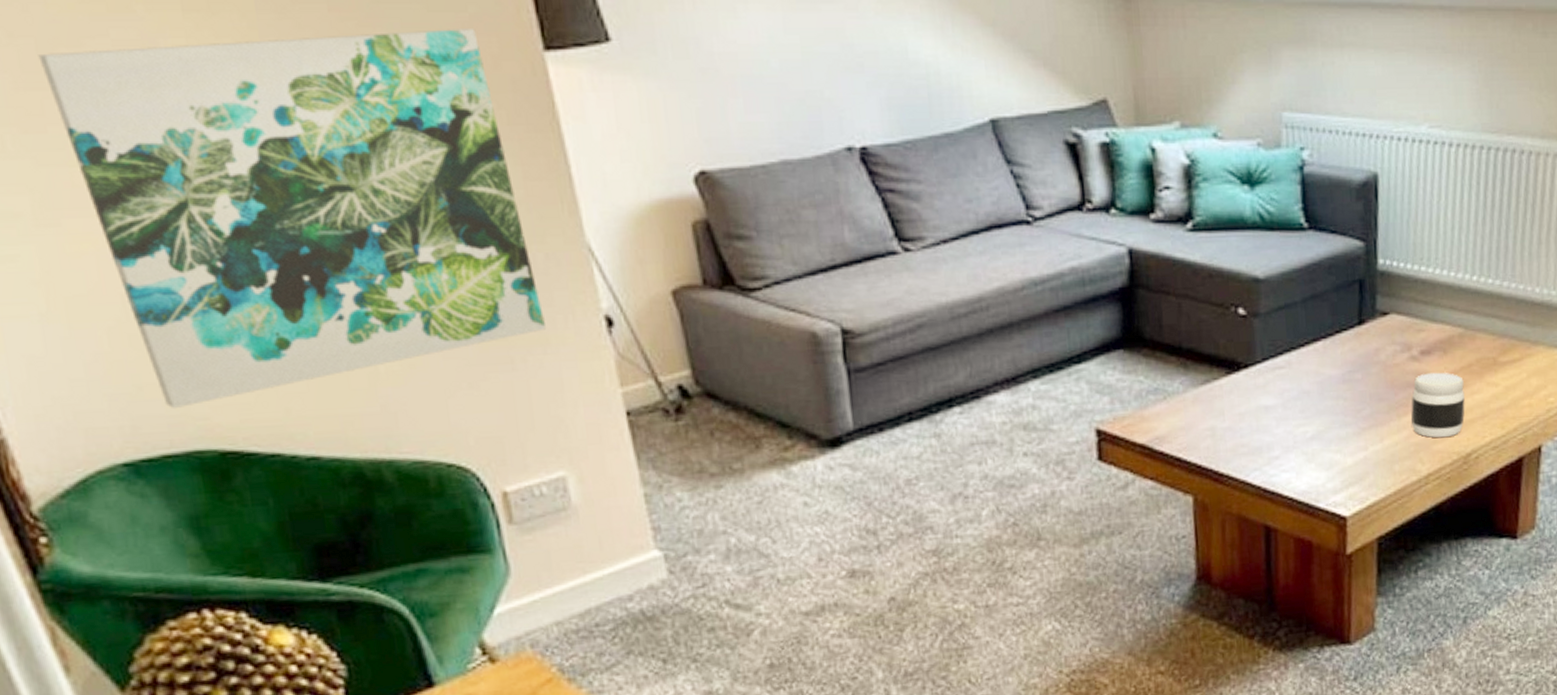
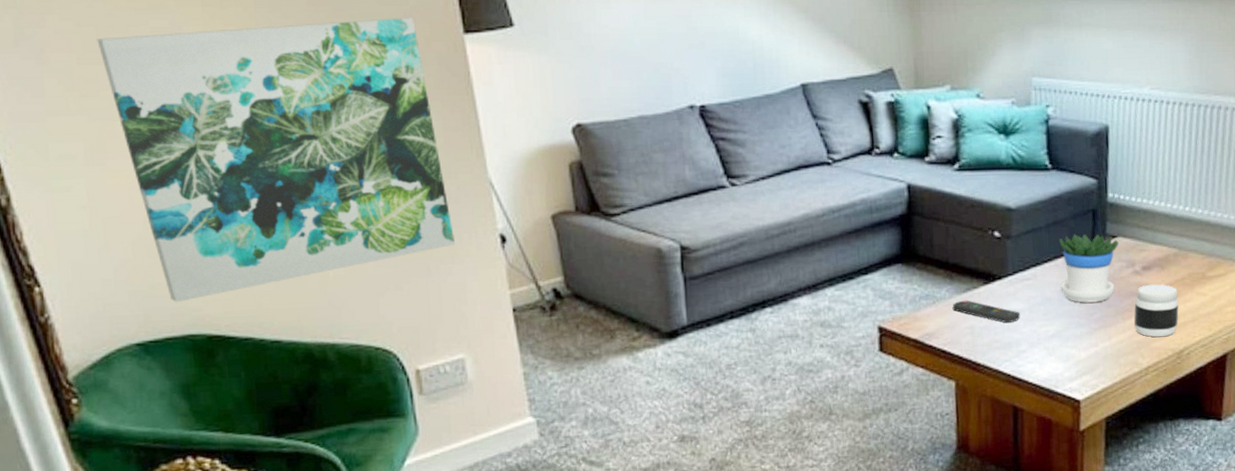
remote control: none [1187,394,1272,423] -> present [952,300,1020,324]
flowerpot: none [1318,310,1392,397] -> present [1059,234,1119,303]

